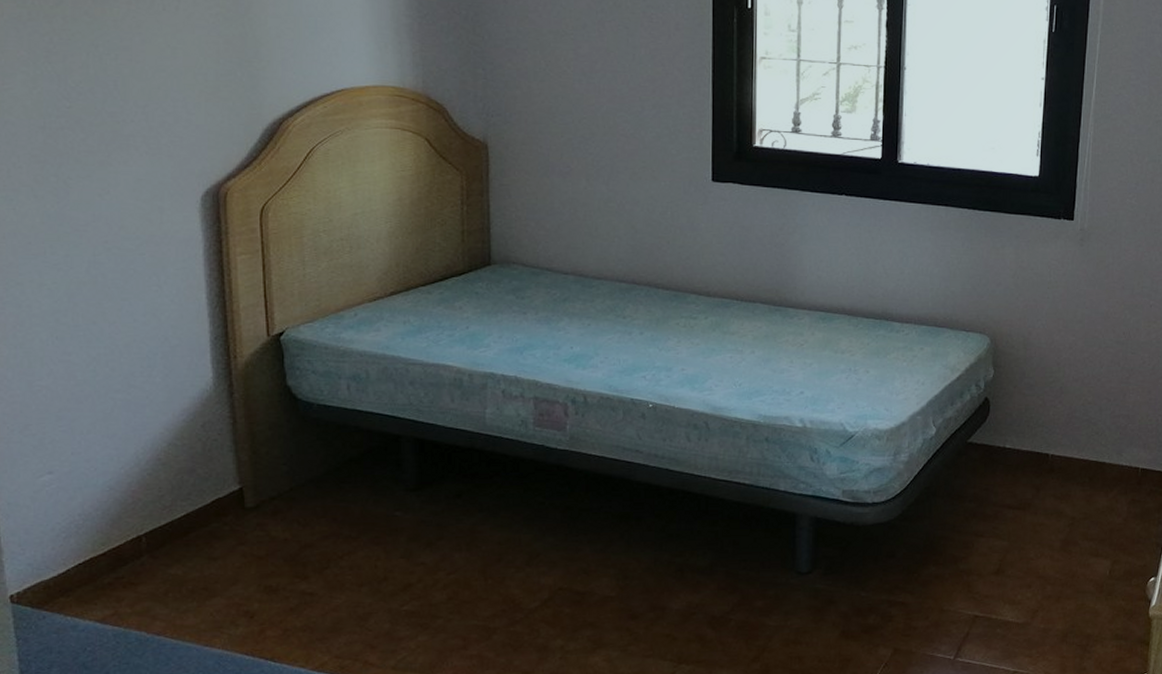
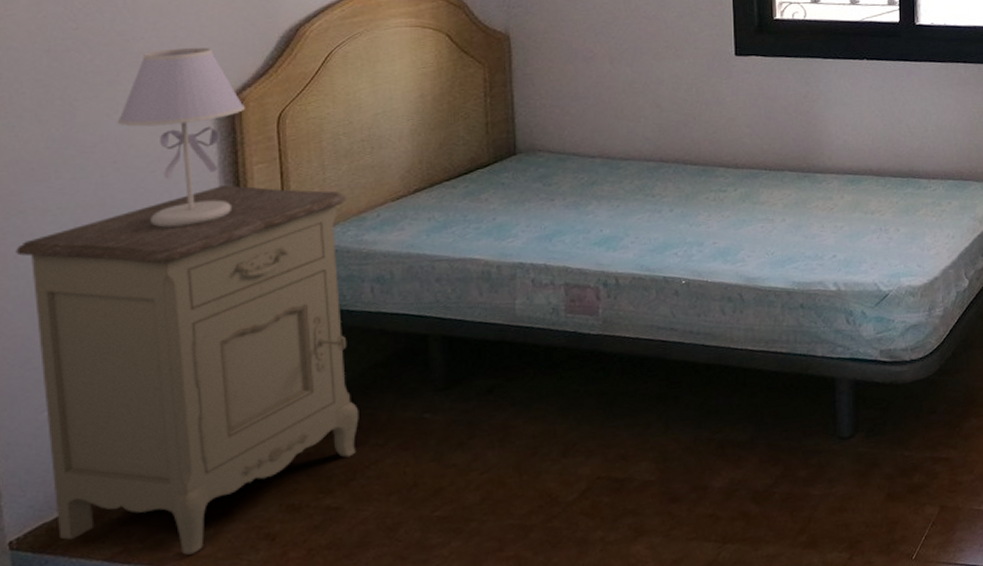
nightstand: none [14,273,334,623] -> present [16,185,359,555]
table lamp: none [108,133,231,310] -> present [117,47,246,228]

